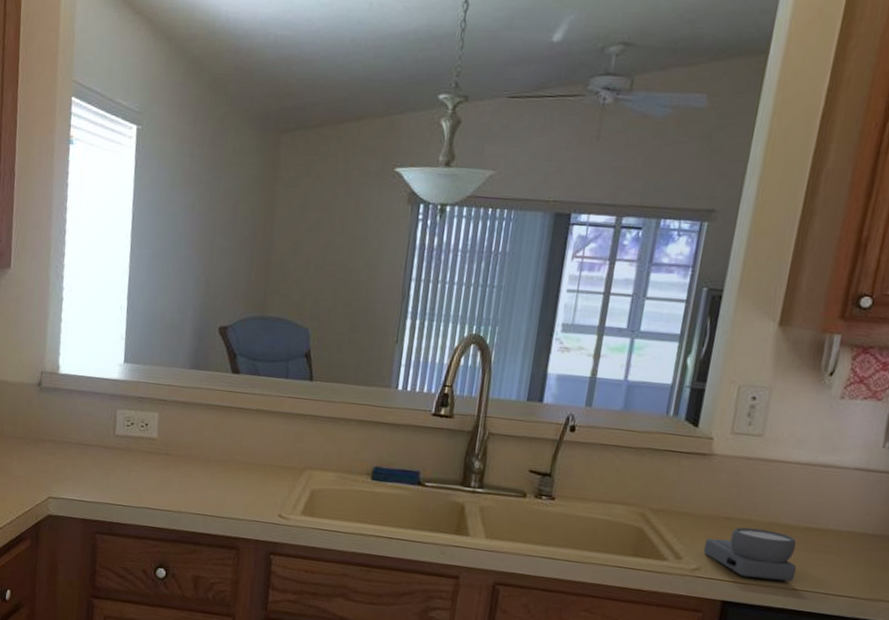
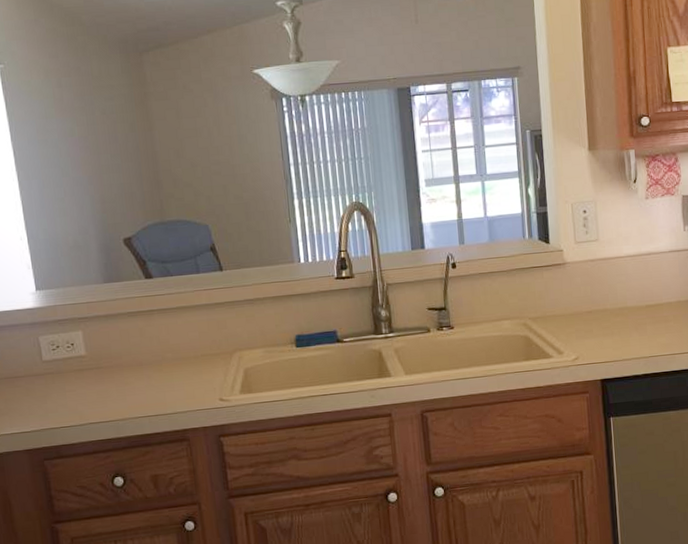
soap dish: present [703,527,797,582] -> none [576,314,648,357]

